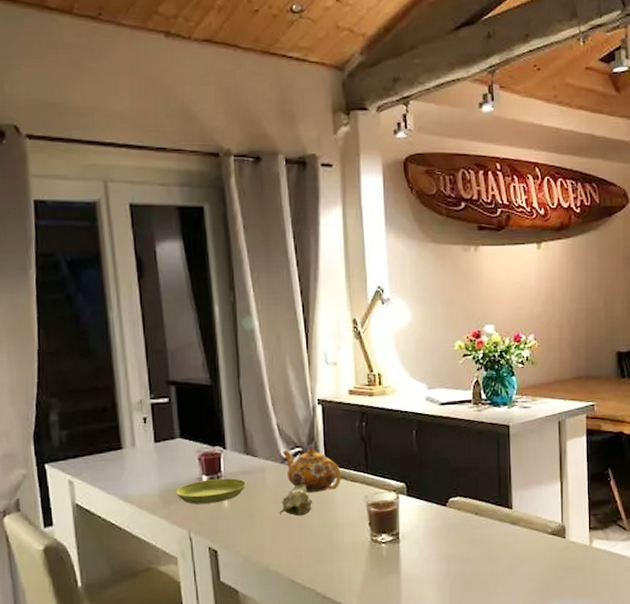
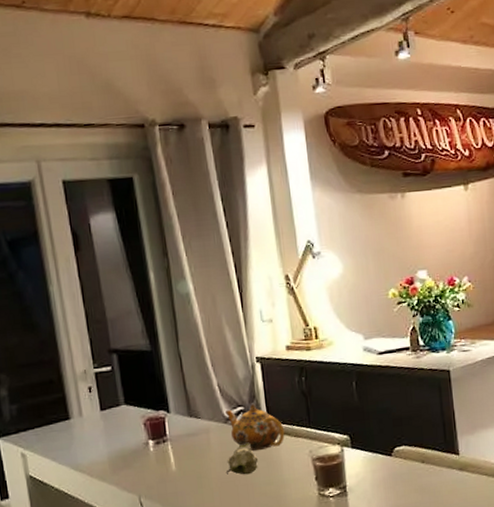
saucer: present [175,478,247,504] -> none [123,441,192,470]

